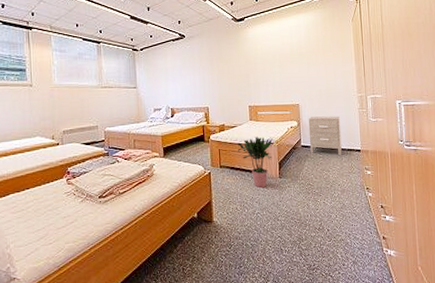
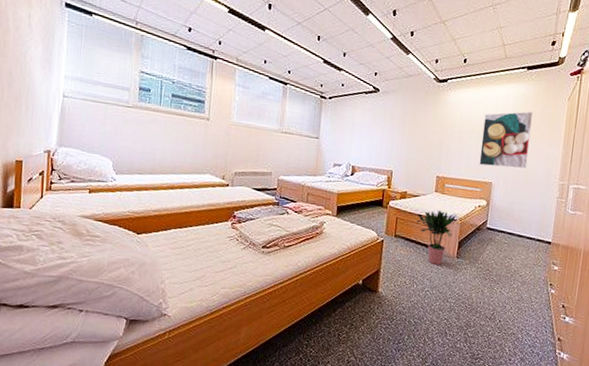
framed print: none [282,36,327,90] -> present [479,111,534,168]
nightstand: present [308,116,342,155] -> none [496,197,536,245]

